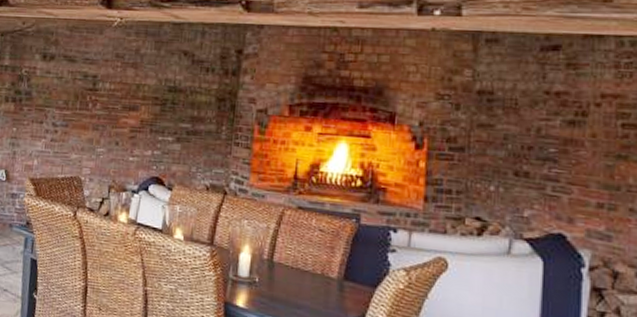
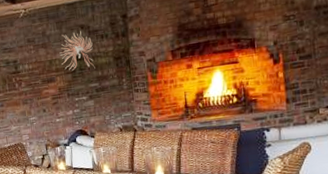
wall sculpture: none [151,57,194,106] -> present [59,31,95,71]

